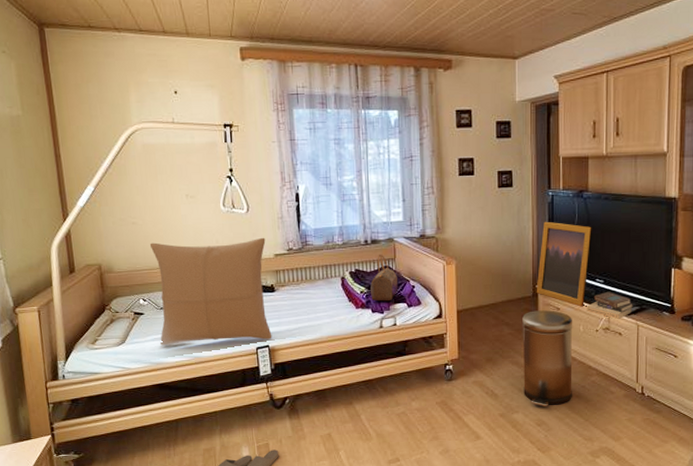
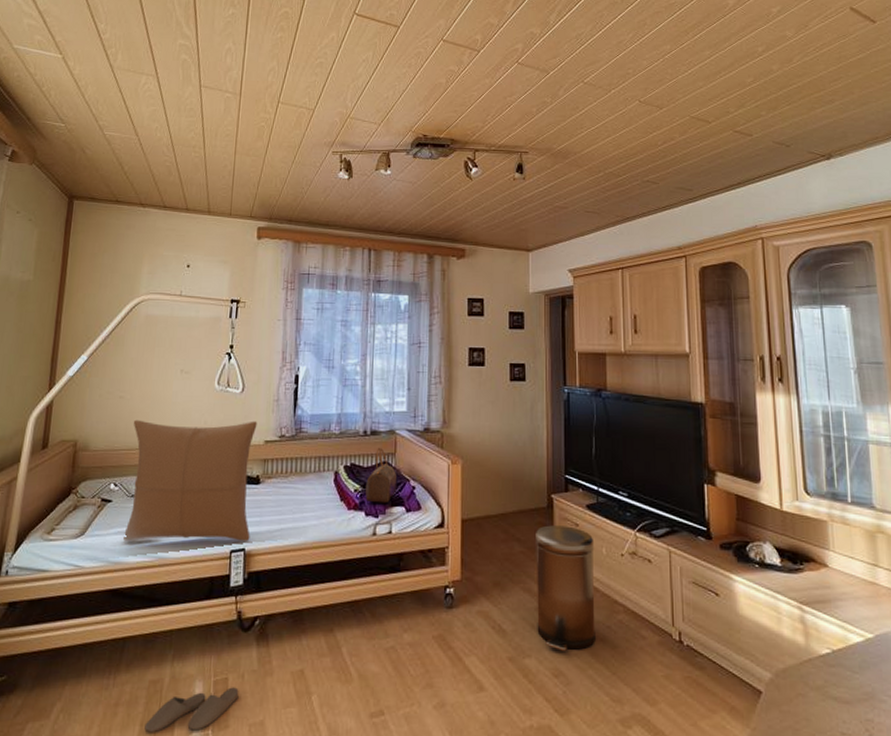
picture frame: present [536,221,593,307] -> none [551,421,614,524]
books: present [586,292,633,320] -> none [608,508,663,543]

